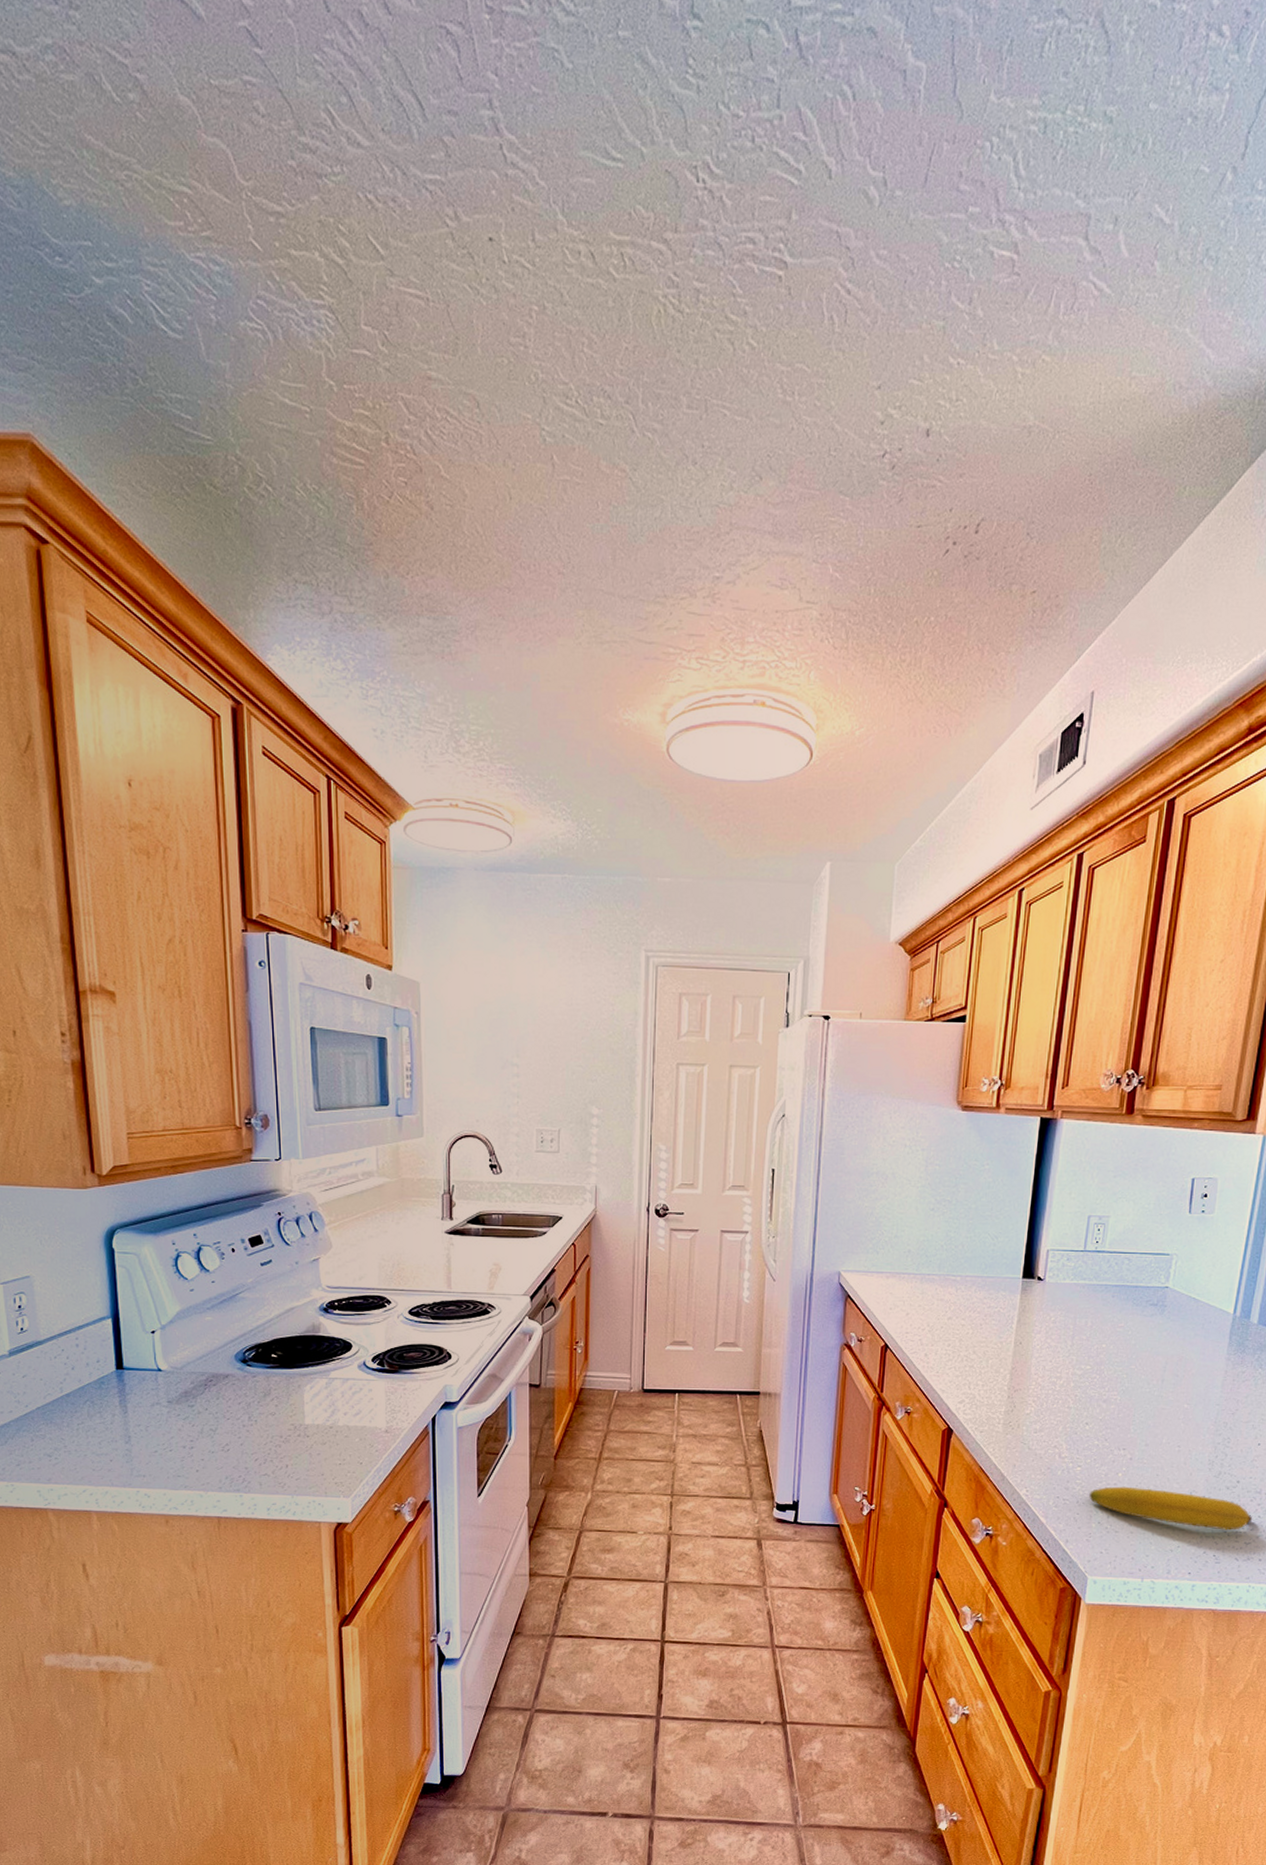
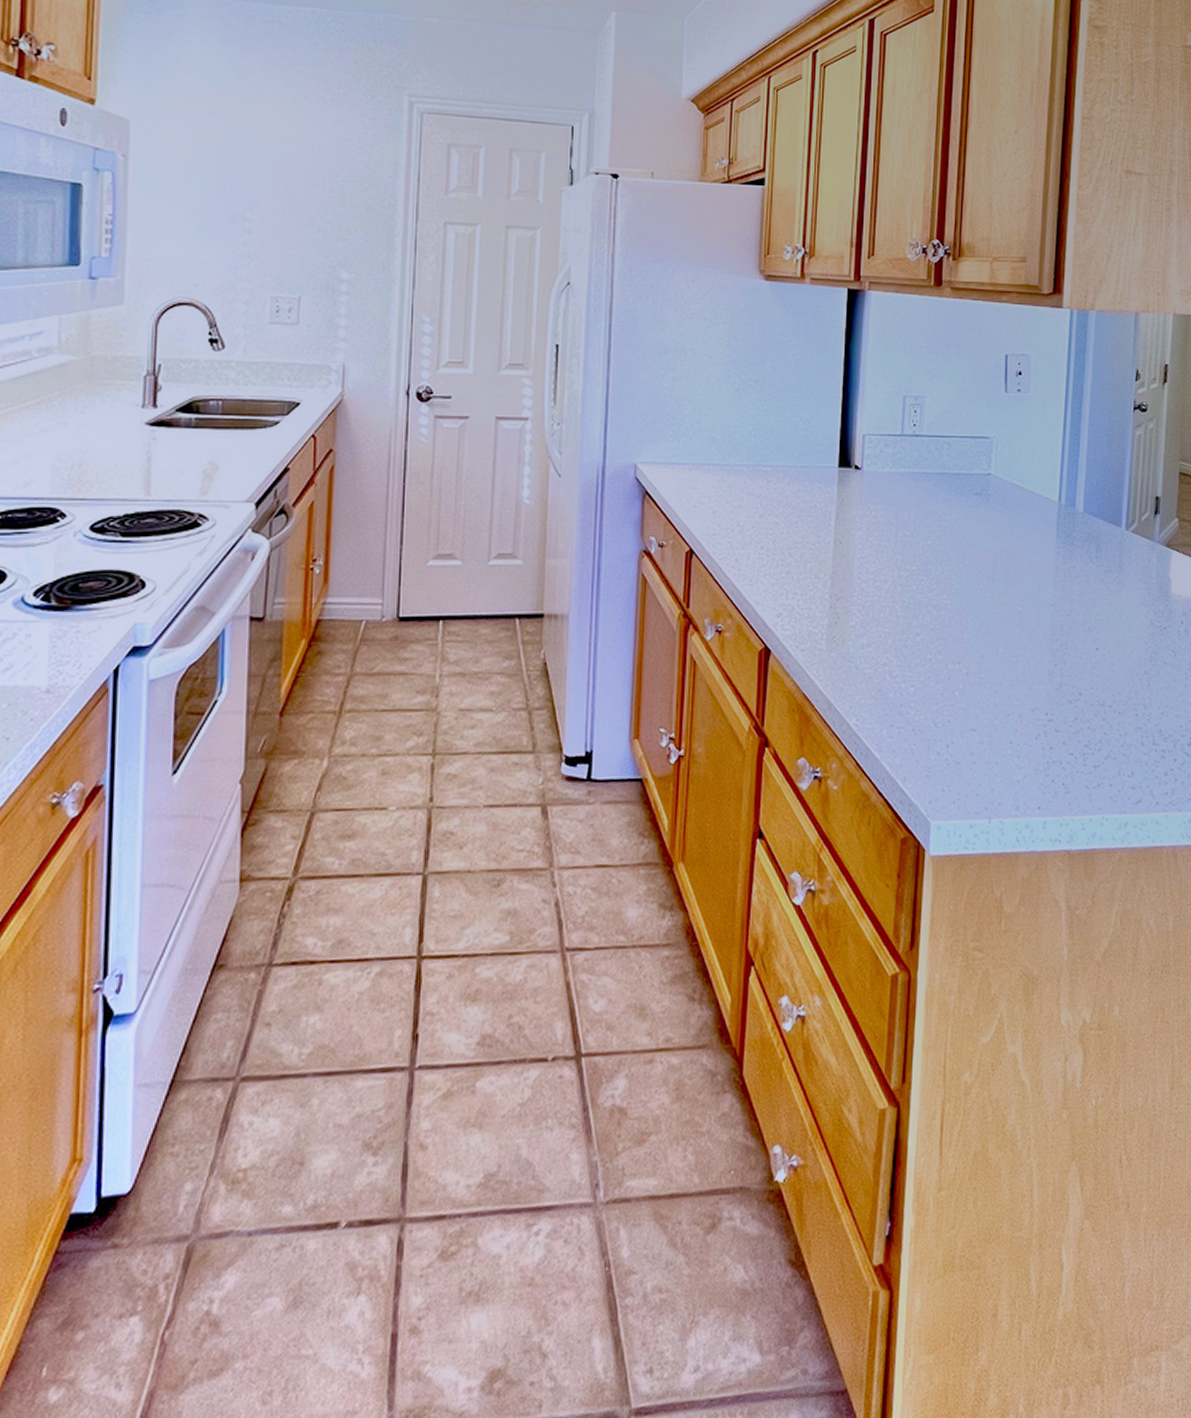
fruit: present [1089,1486,1253,1530] -> none [925,707,1099,753]

